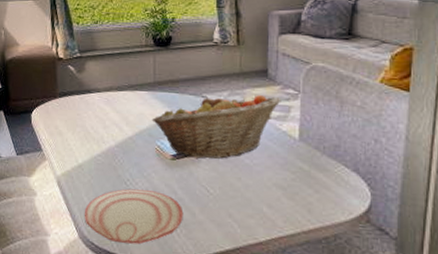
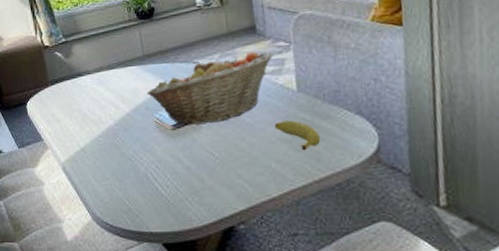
plate: present [84,189,184,245] -> none [93,163,193,219]
banana: none [271,167,315,200] -> present [274,120,321,151]

